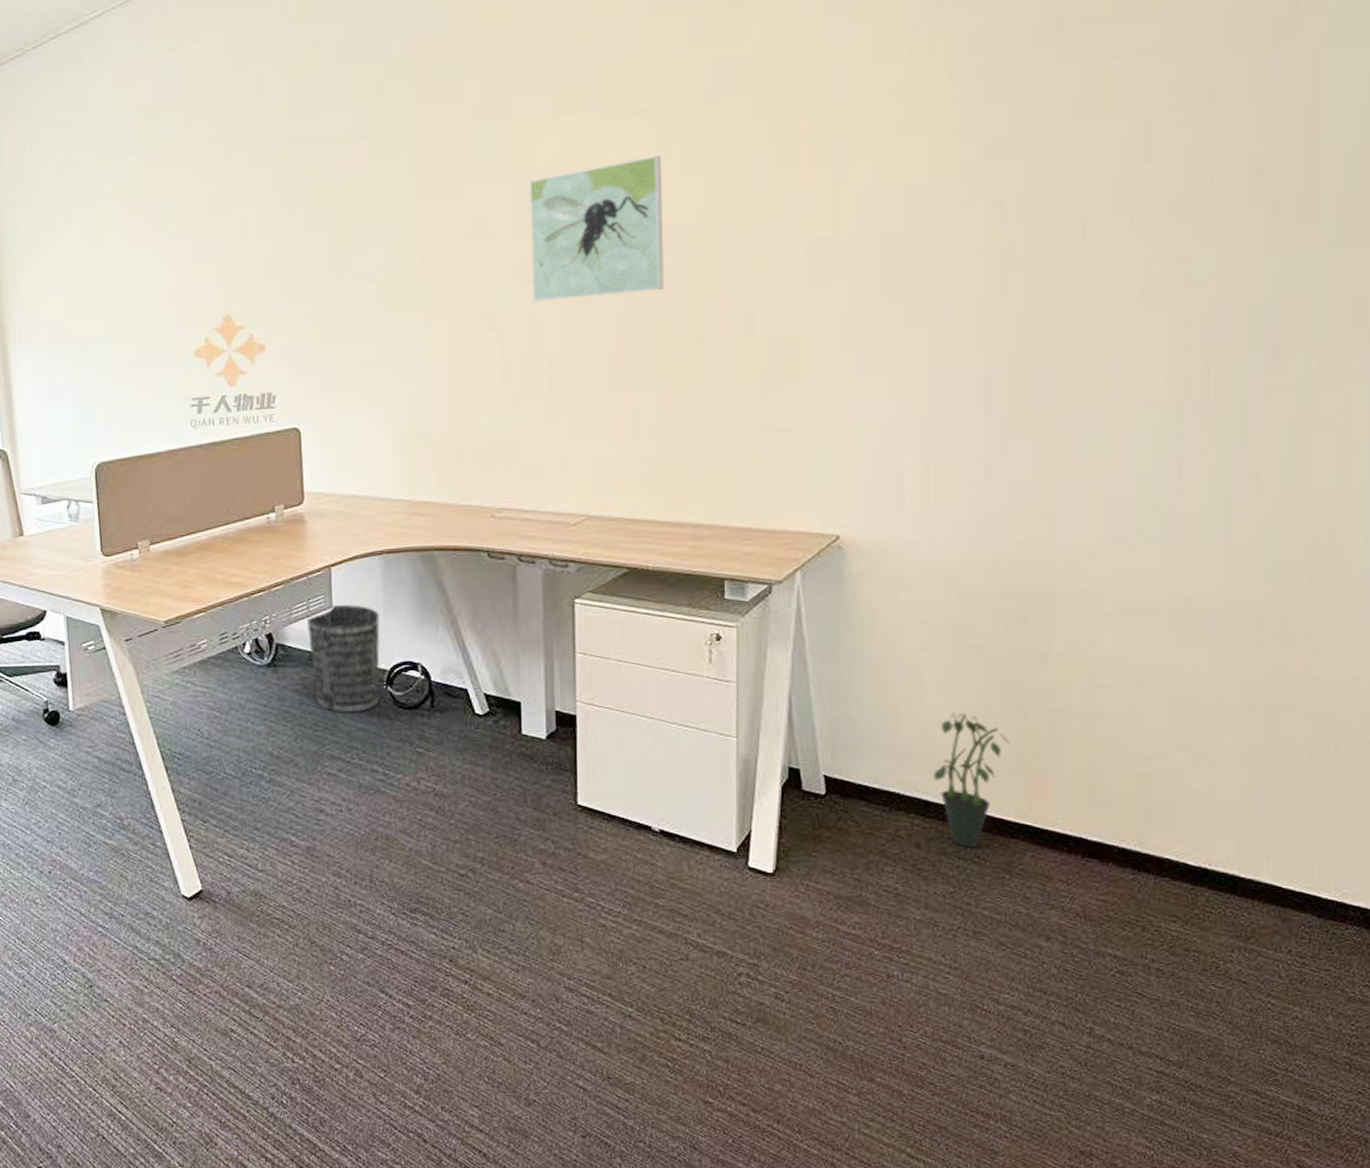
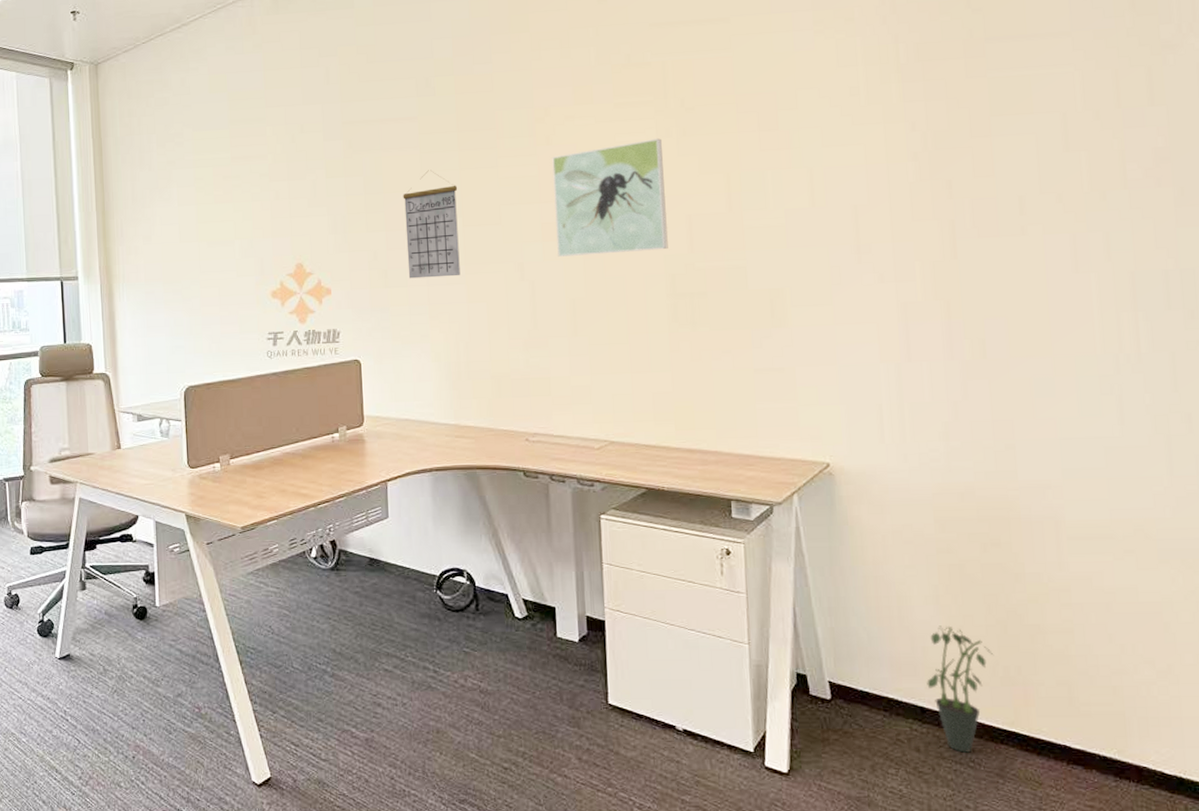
wastebasket: present [306,603,380,713] -> none [365,515,431,614]
calendar: none [350,199,418,331] -> present [403,170,460,279]

